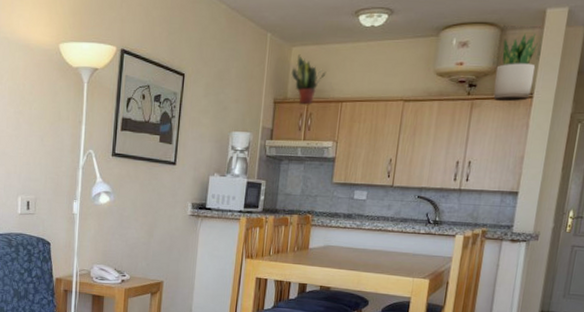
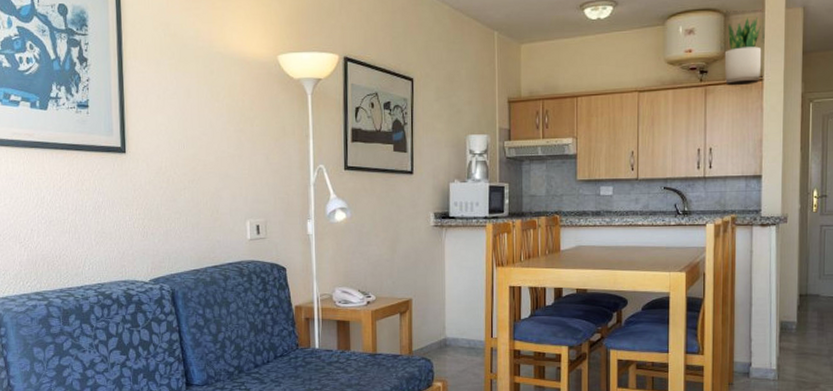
potted plant: present [291,54,327,106] -> none [523,51,558,103]

